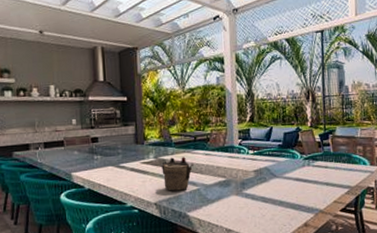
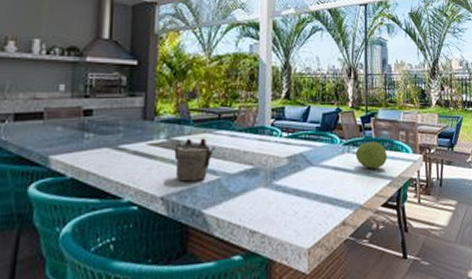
fruit: none [315,155,345,180] -> present [355,141,387,169]

